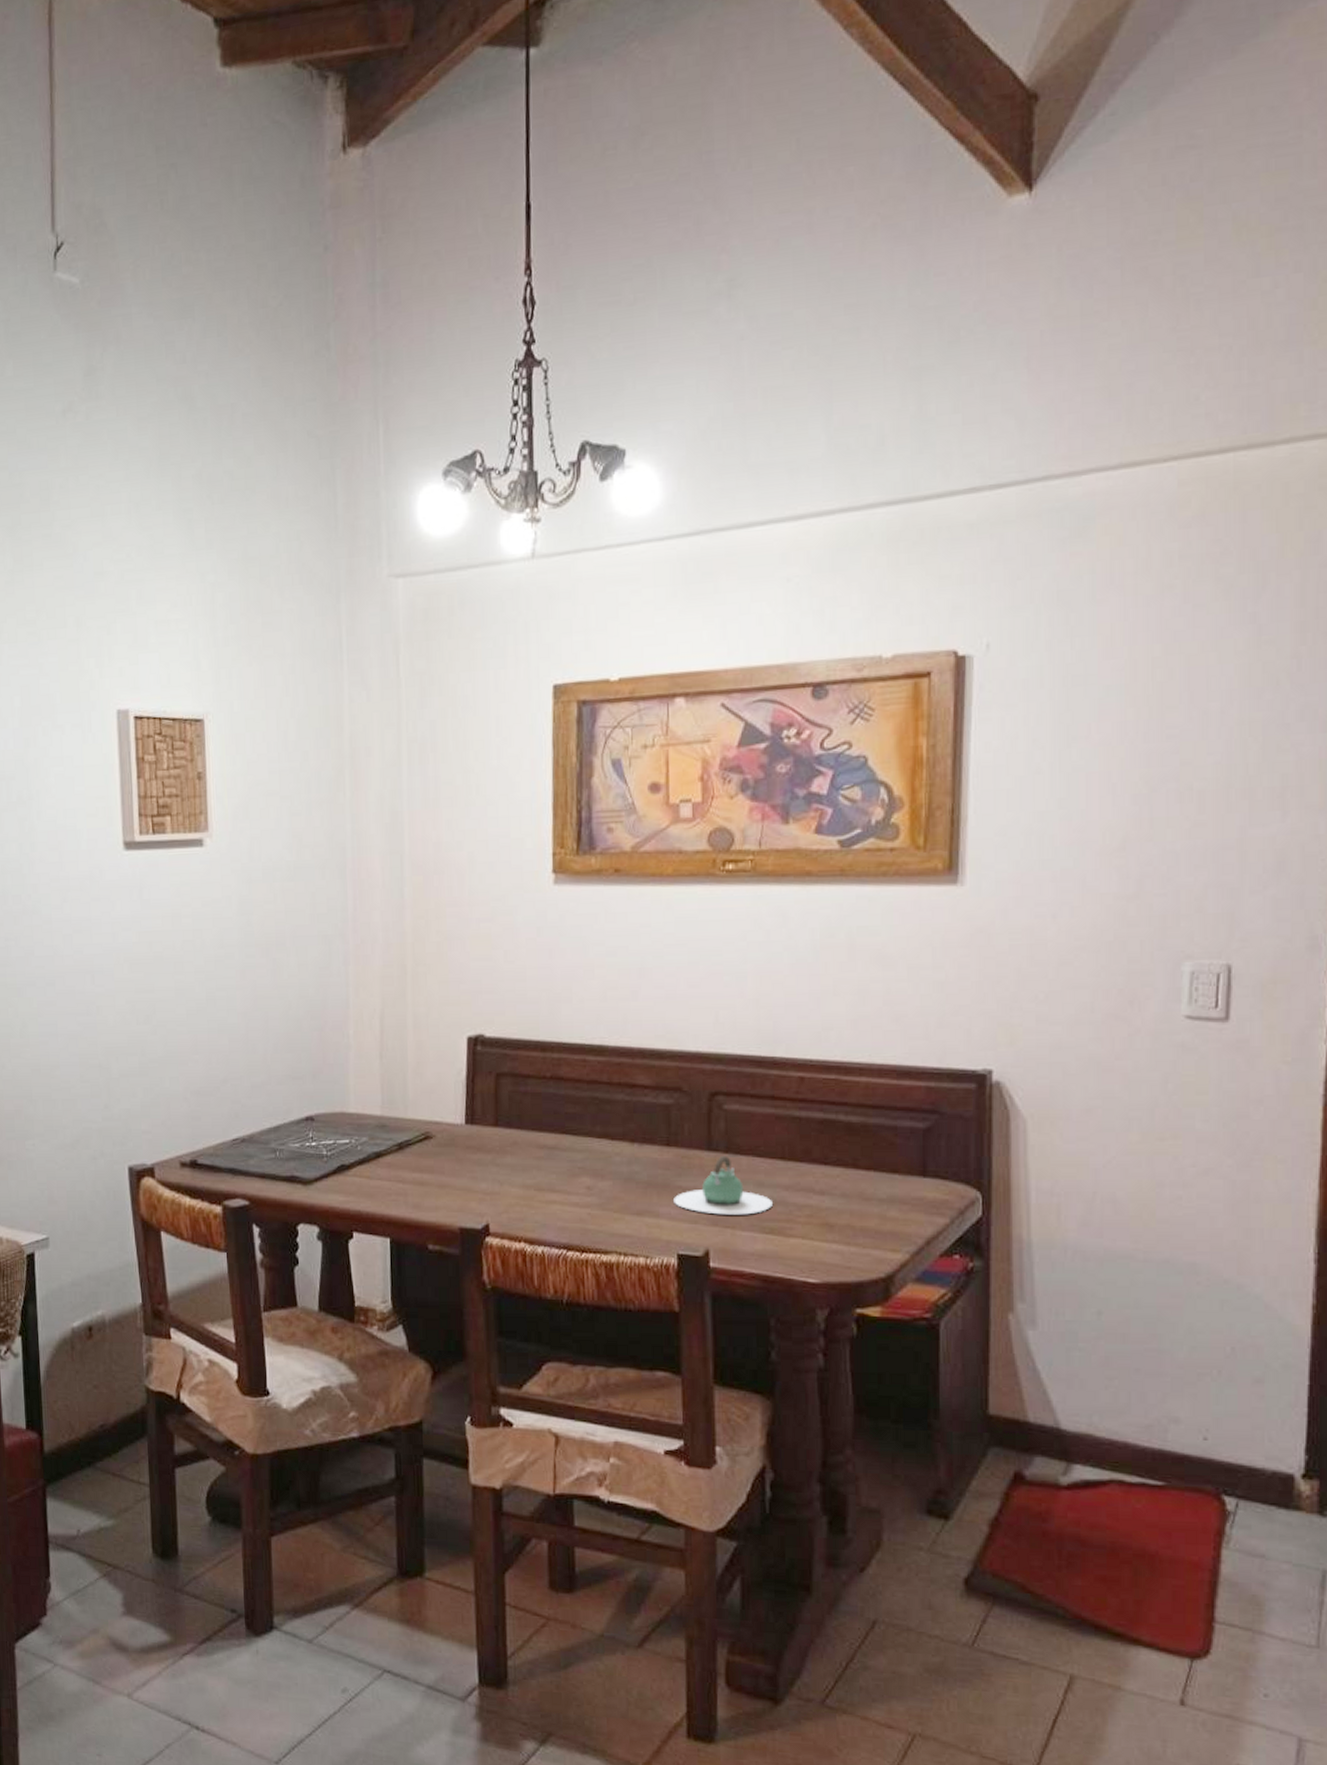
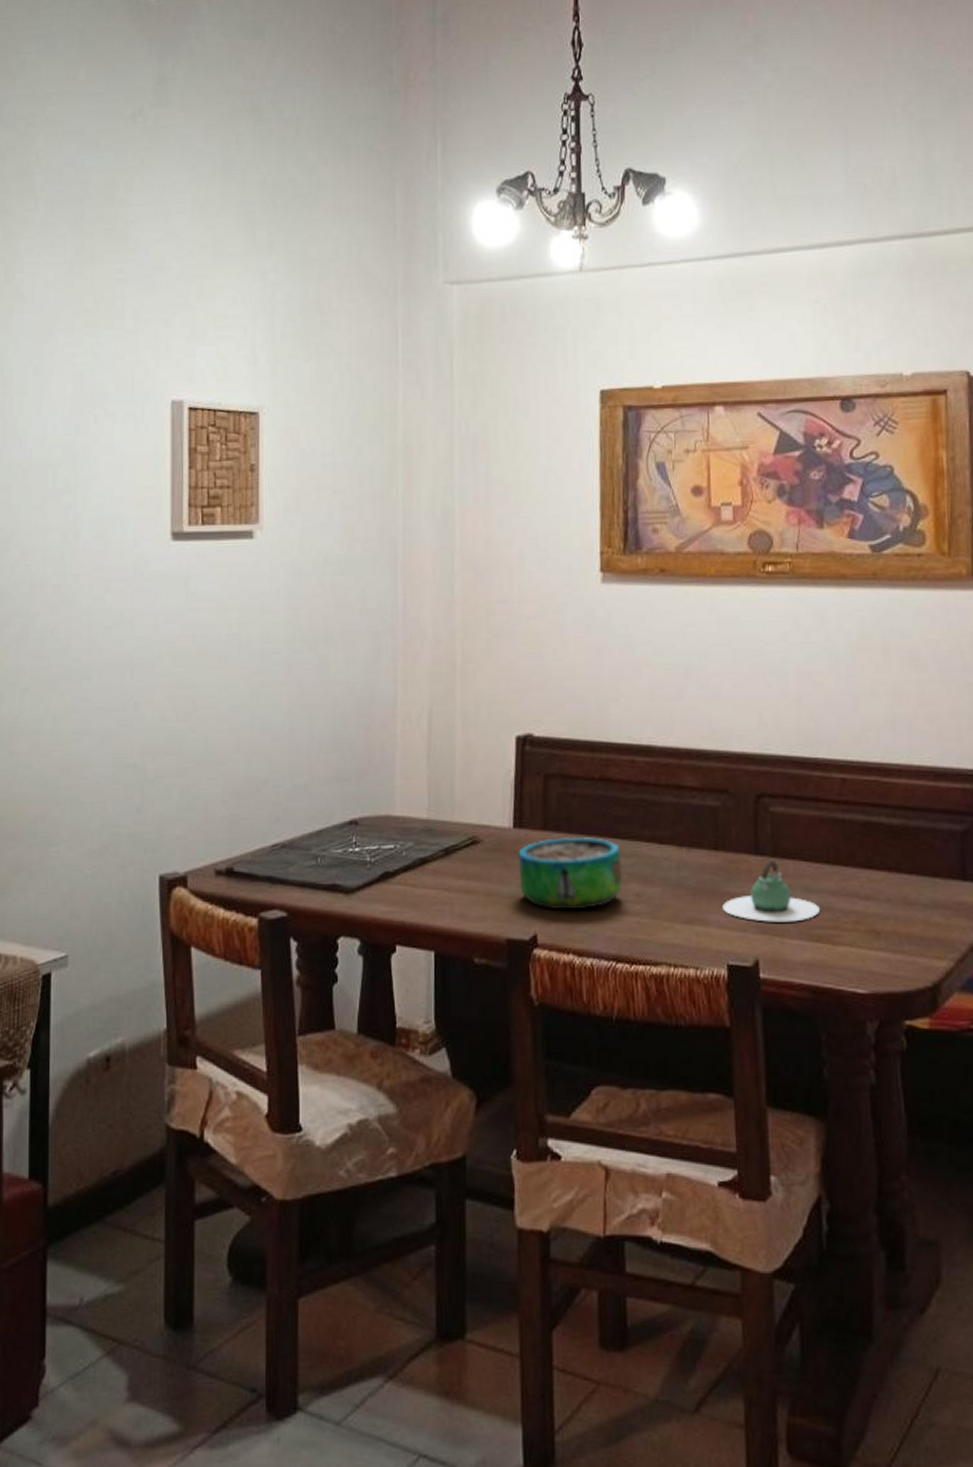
decorative bowl: none [470,1132,574,1202] -> present [518,836,623,910]

